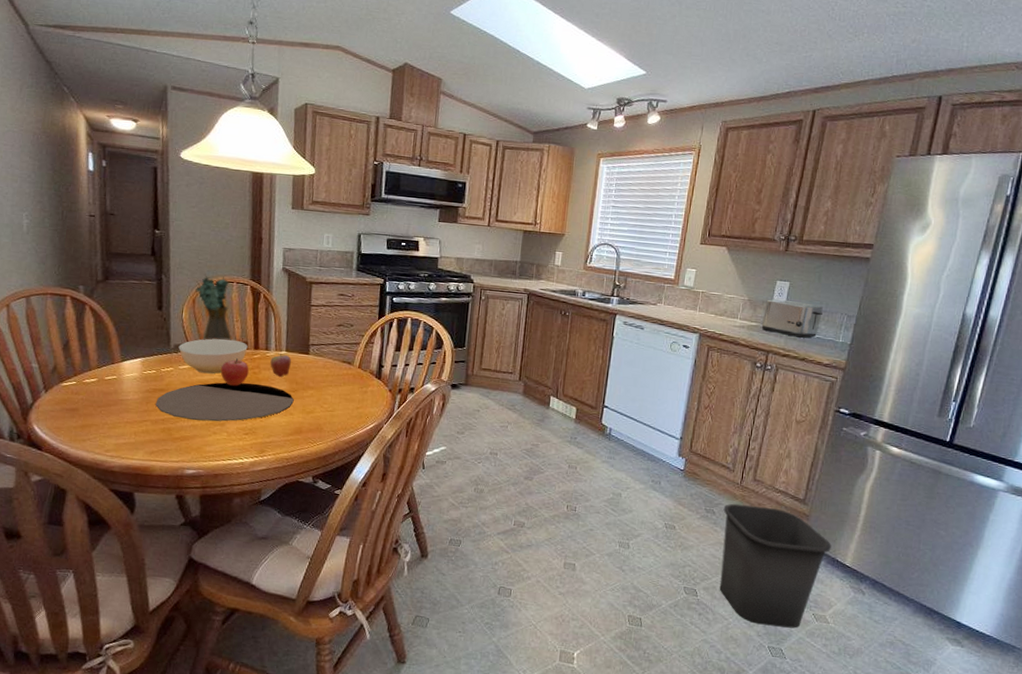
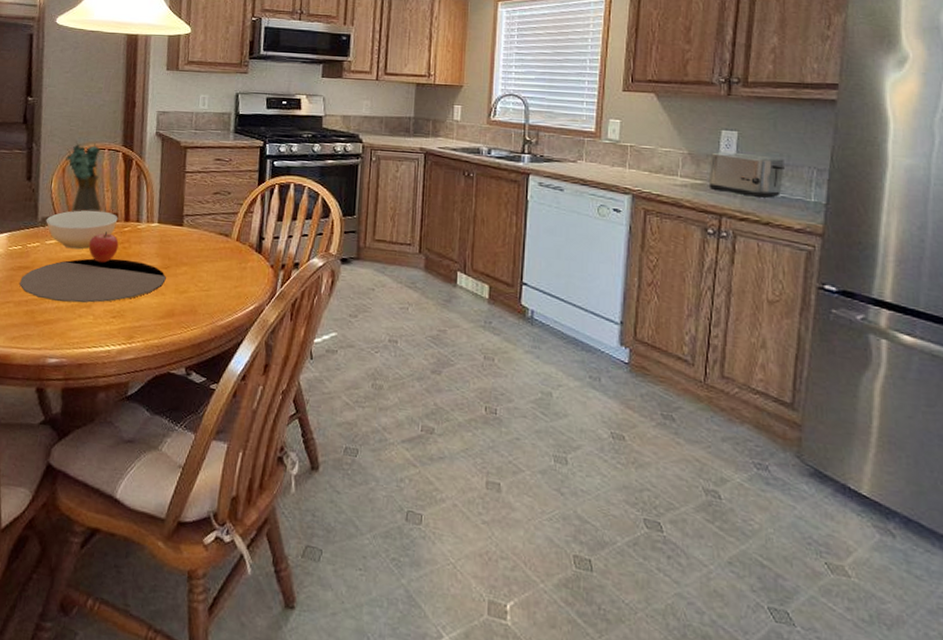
fruit: present [270,346,291,377] -> none [141,217,164,252]
waste bin: present [719,503,831,628] -> none [685,407,838,583]

